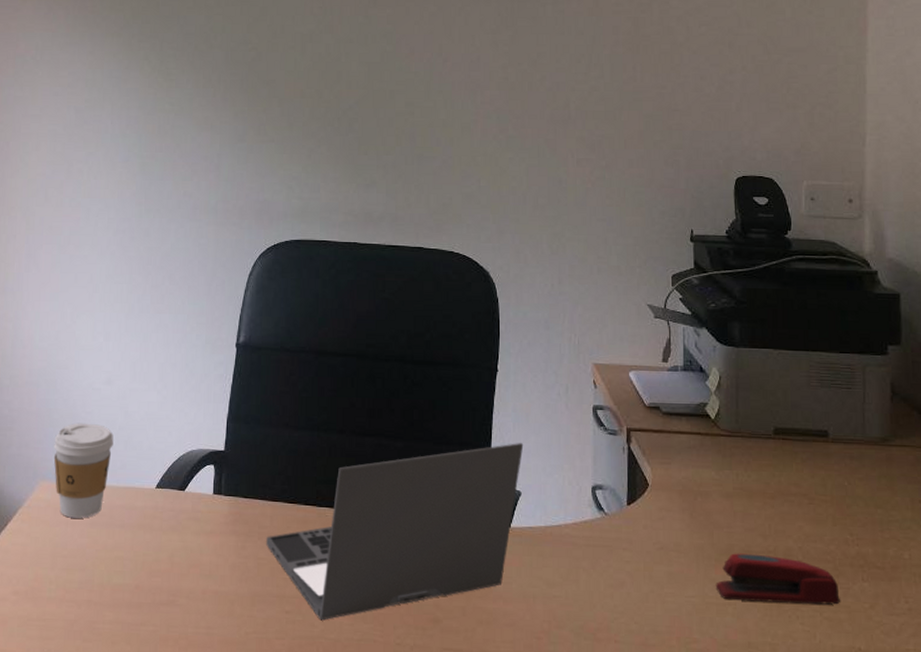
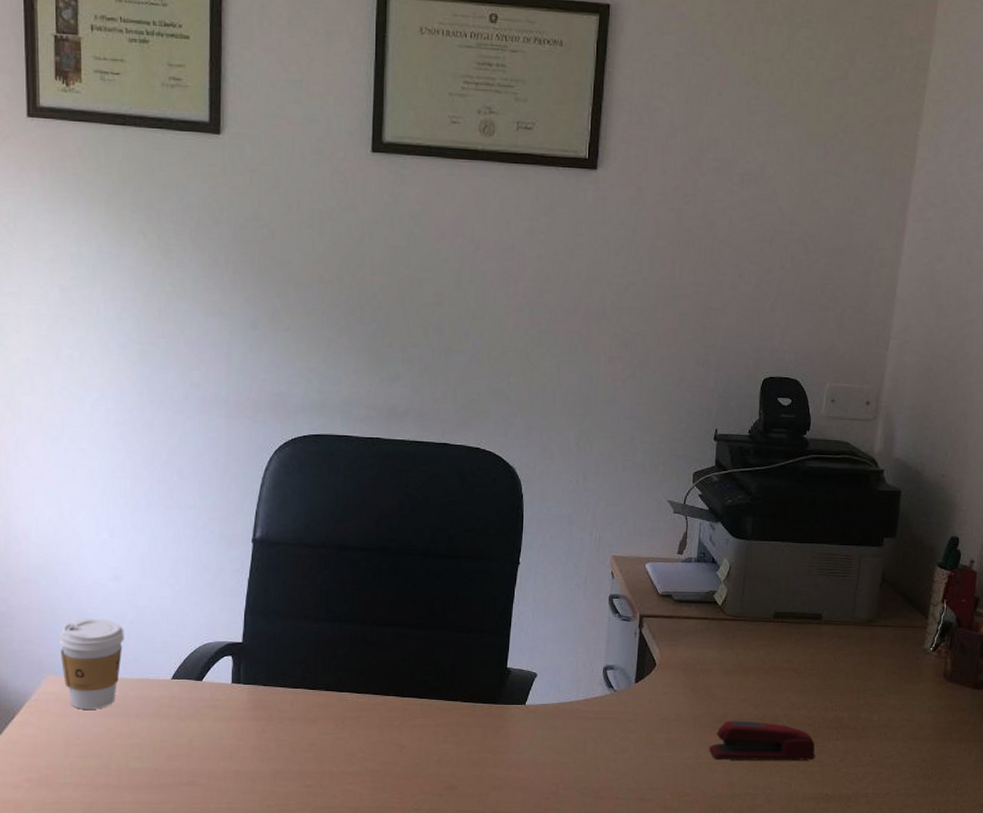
laptop: present [266,443,524,621] -> none [287,630,542,792]

